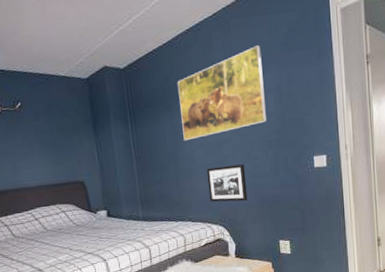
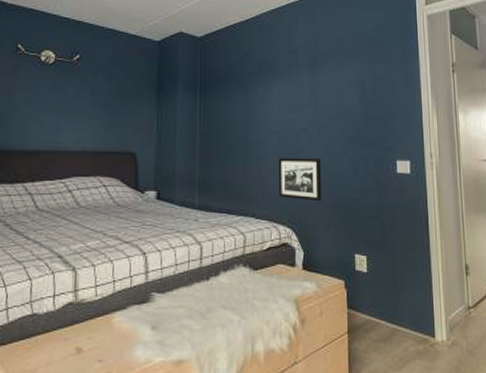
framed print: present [178,45,268,141] -> none [256,37,349,124]

